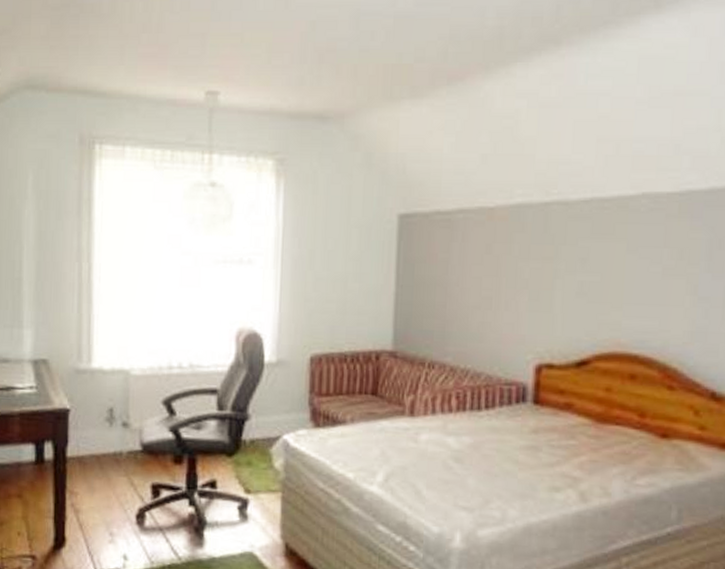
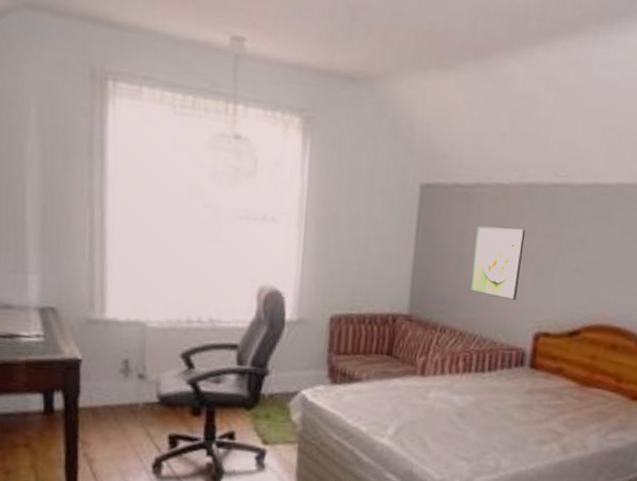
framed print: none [459,252,517,330] -> present [470,225,526,300]

